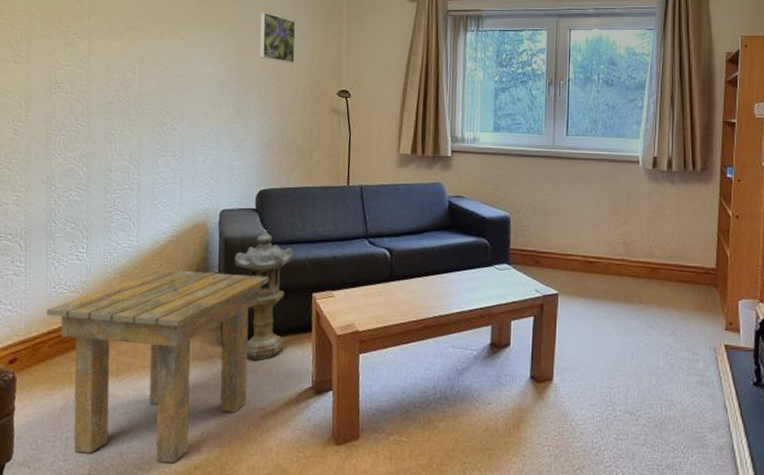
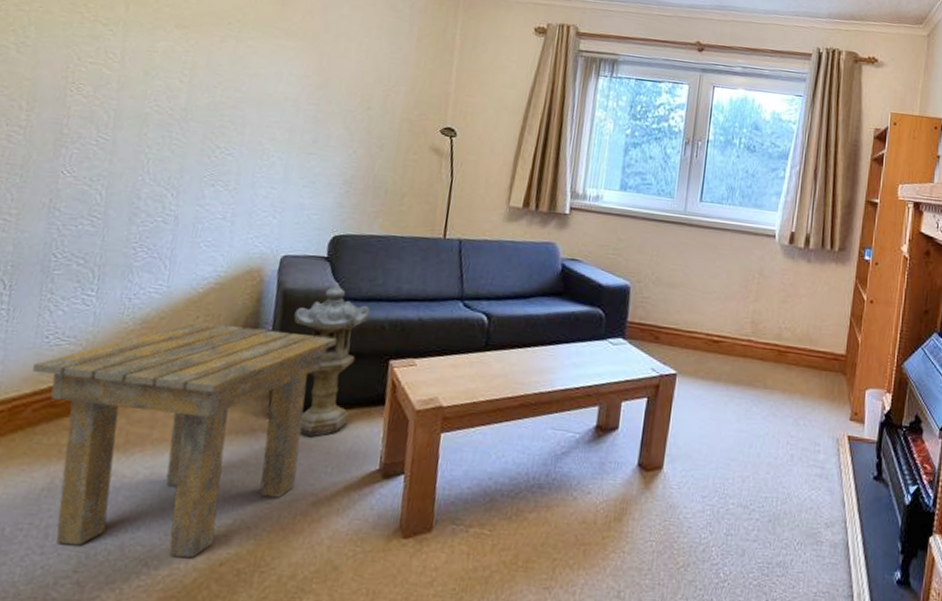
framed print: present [258,12,296,63] -> none [347,26,397,91]

